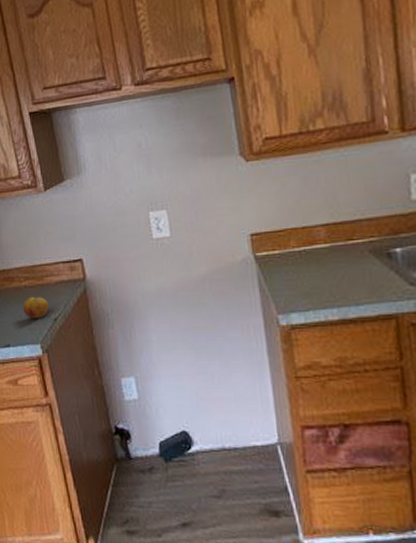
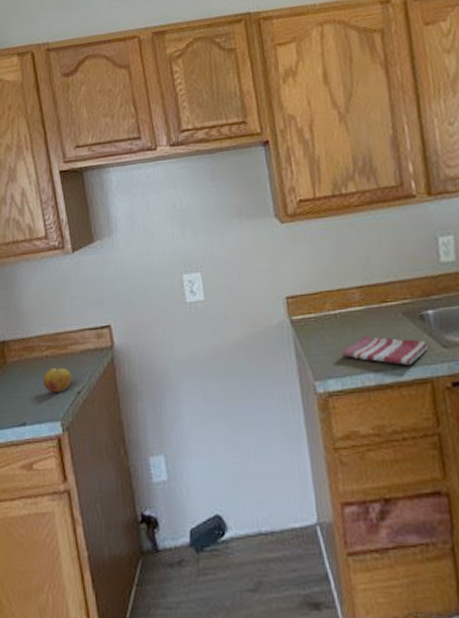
dish towel: none [305,272,394,301] -> present [341,335,428,365]

